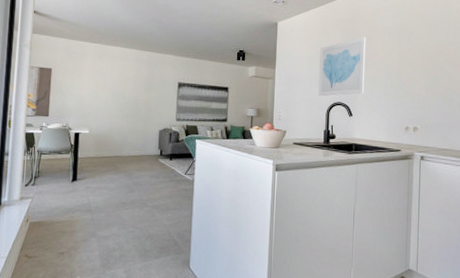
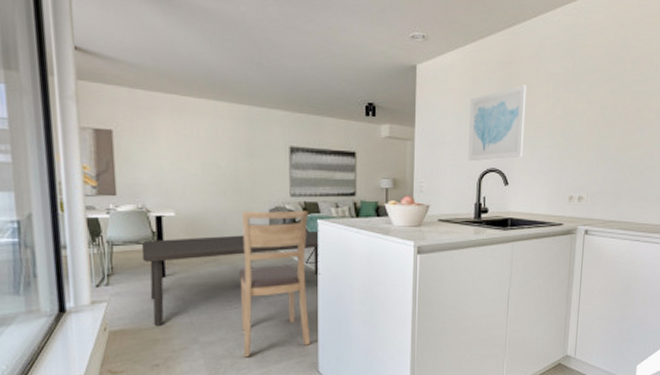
dining table: none [61,148,198,220] -> present [141,230,320,325]
chair: none [130,131,189,252] -> present [239,210,311,357]

